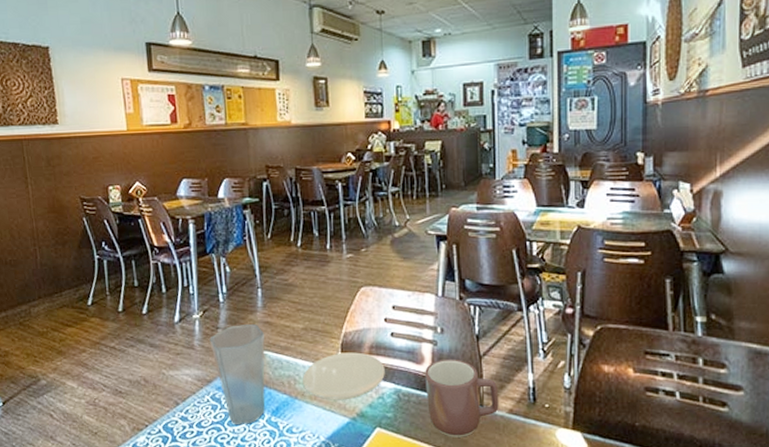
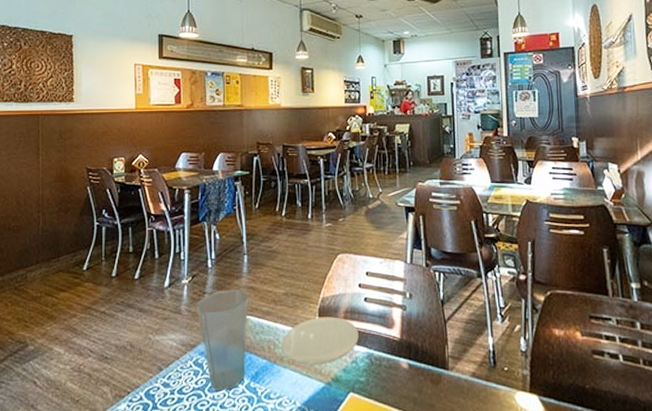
mug: present [425,358,499,437] -> none [395,323,463,402]

